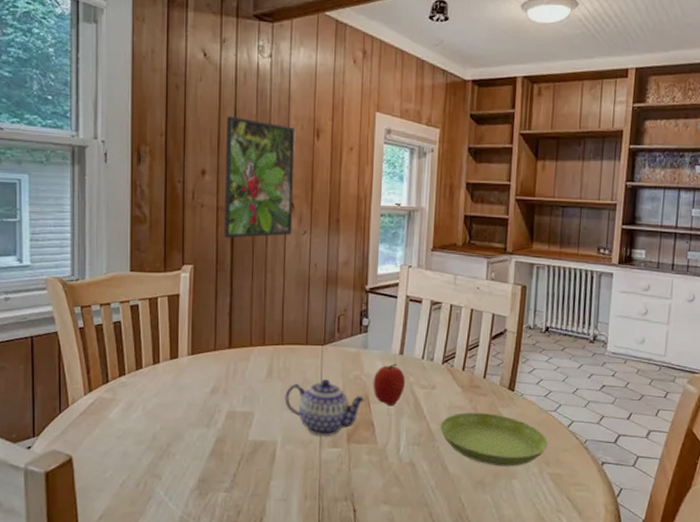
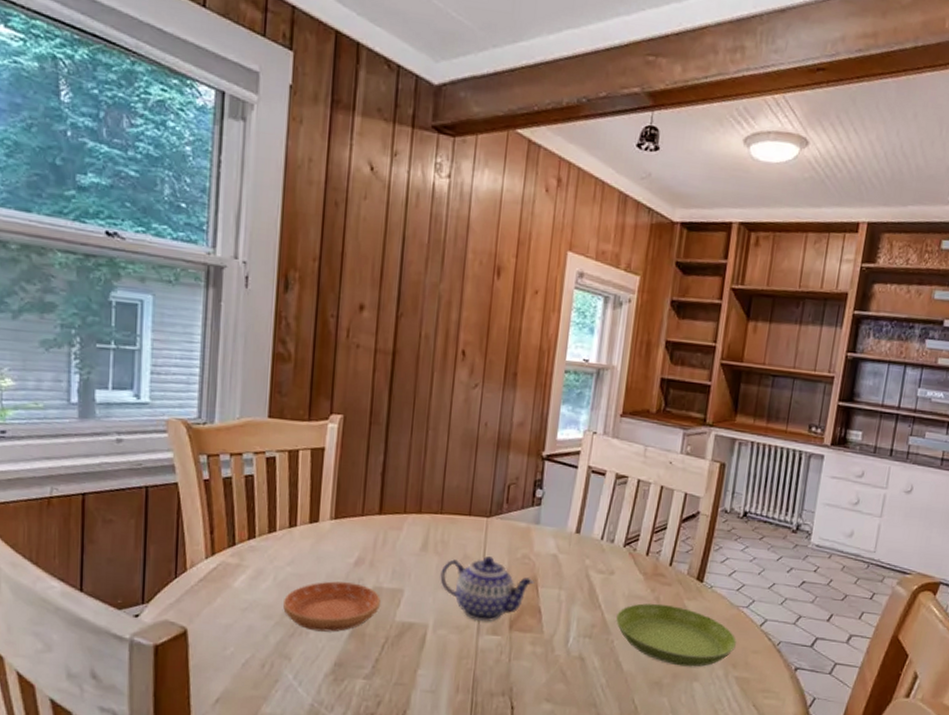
saucer: none [152,409,235,453] -> present [283,581,381,632]
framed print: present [223,116,296,238] -> none [381,243,473,388]
fruit: present [373,363,405,406] -> none [542,543,580,592]

